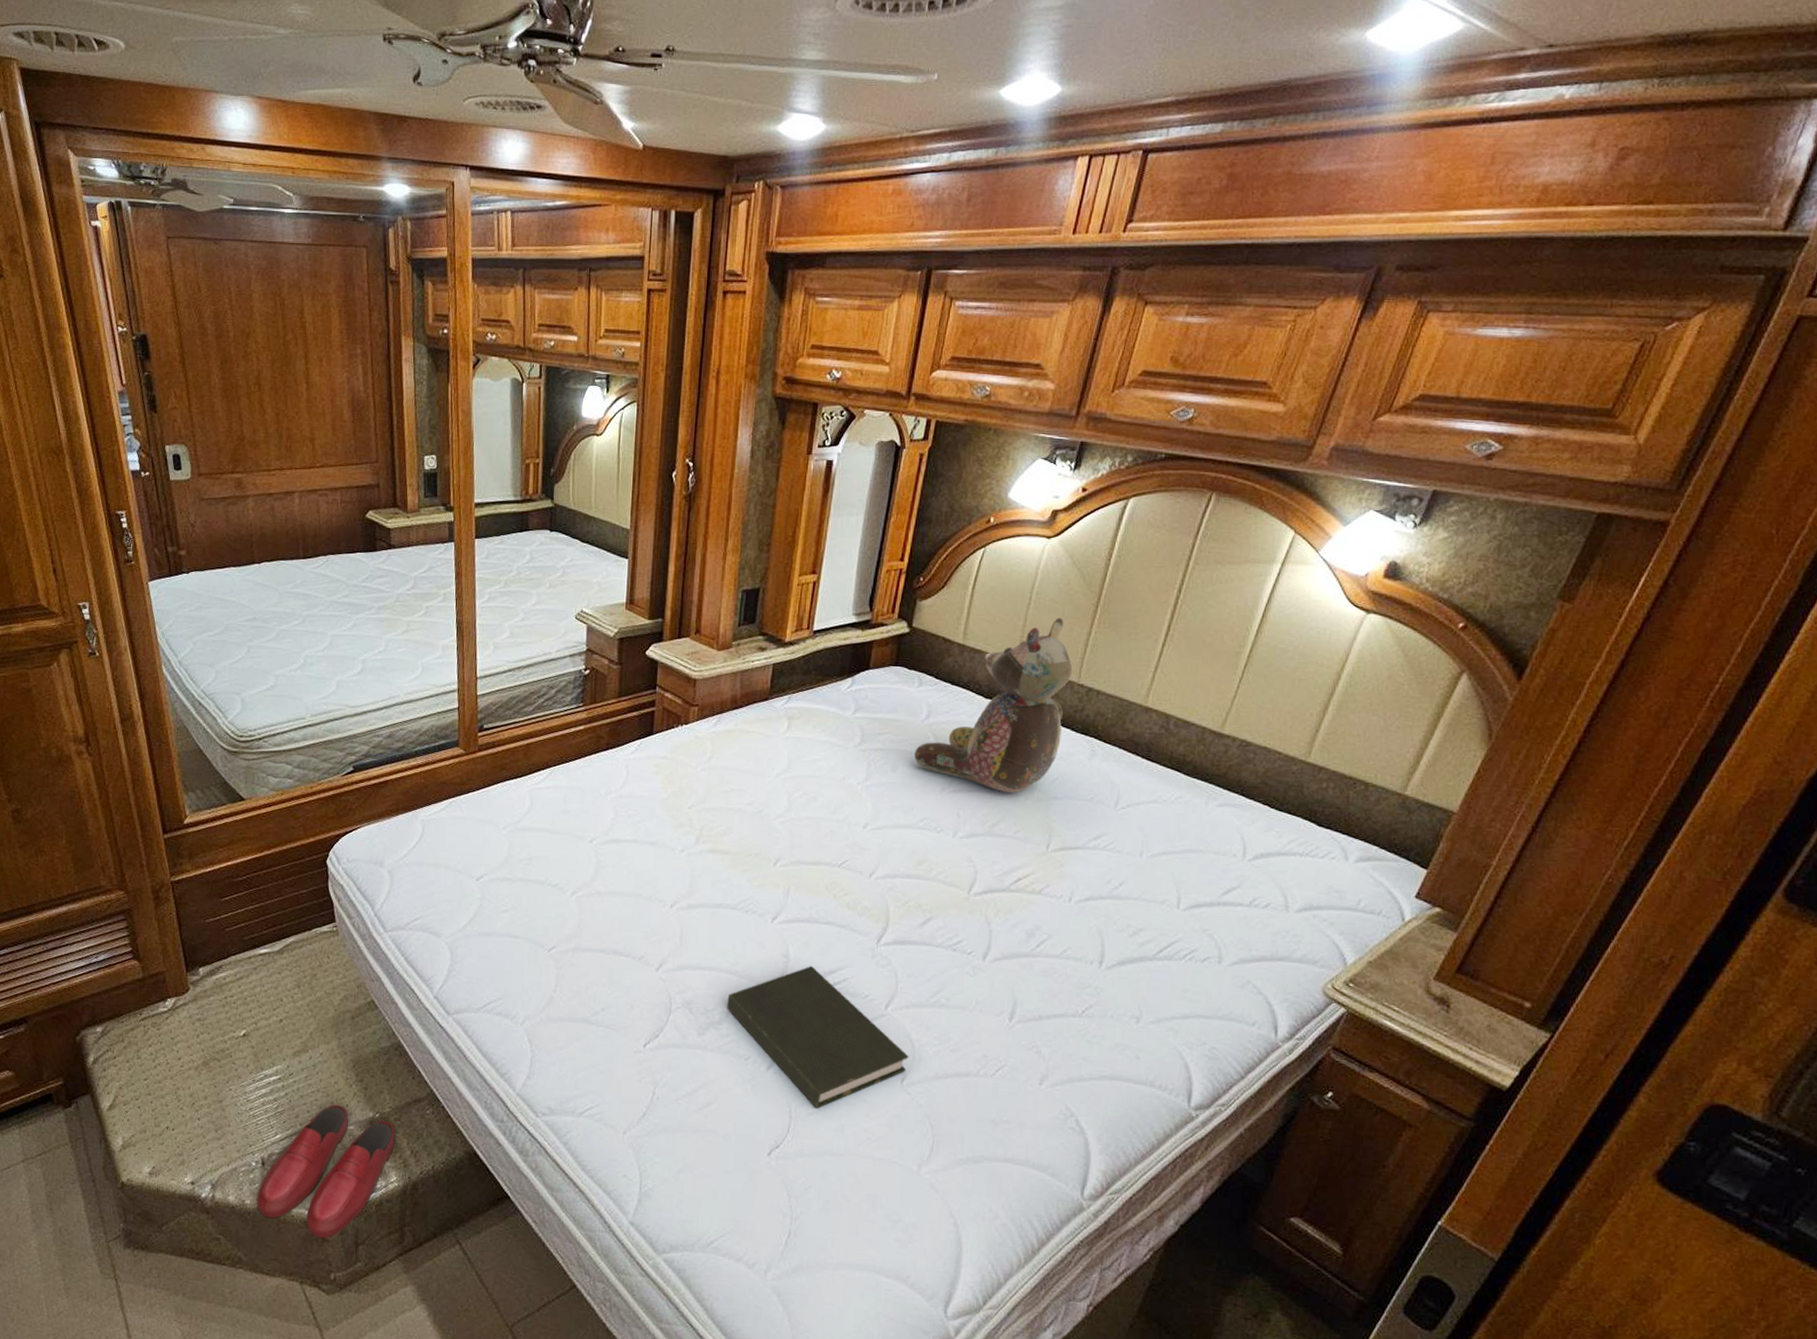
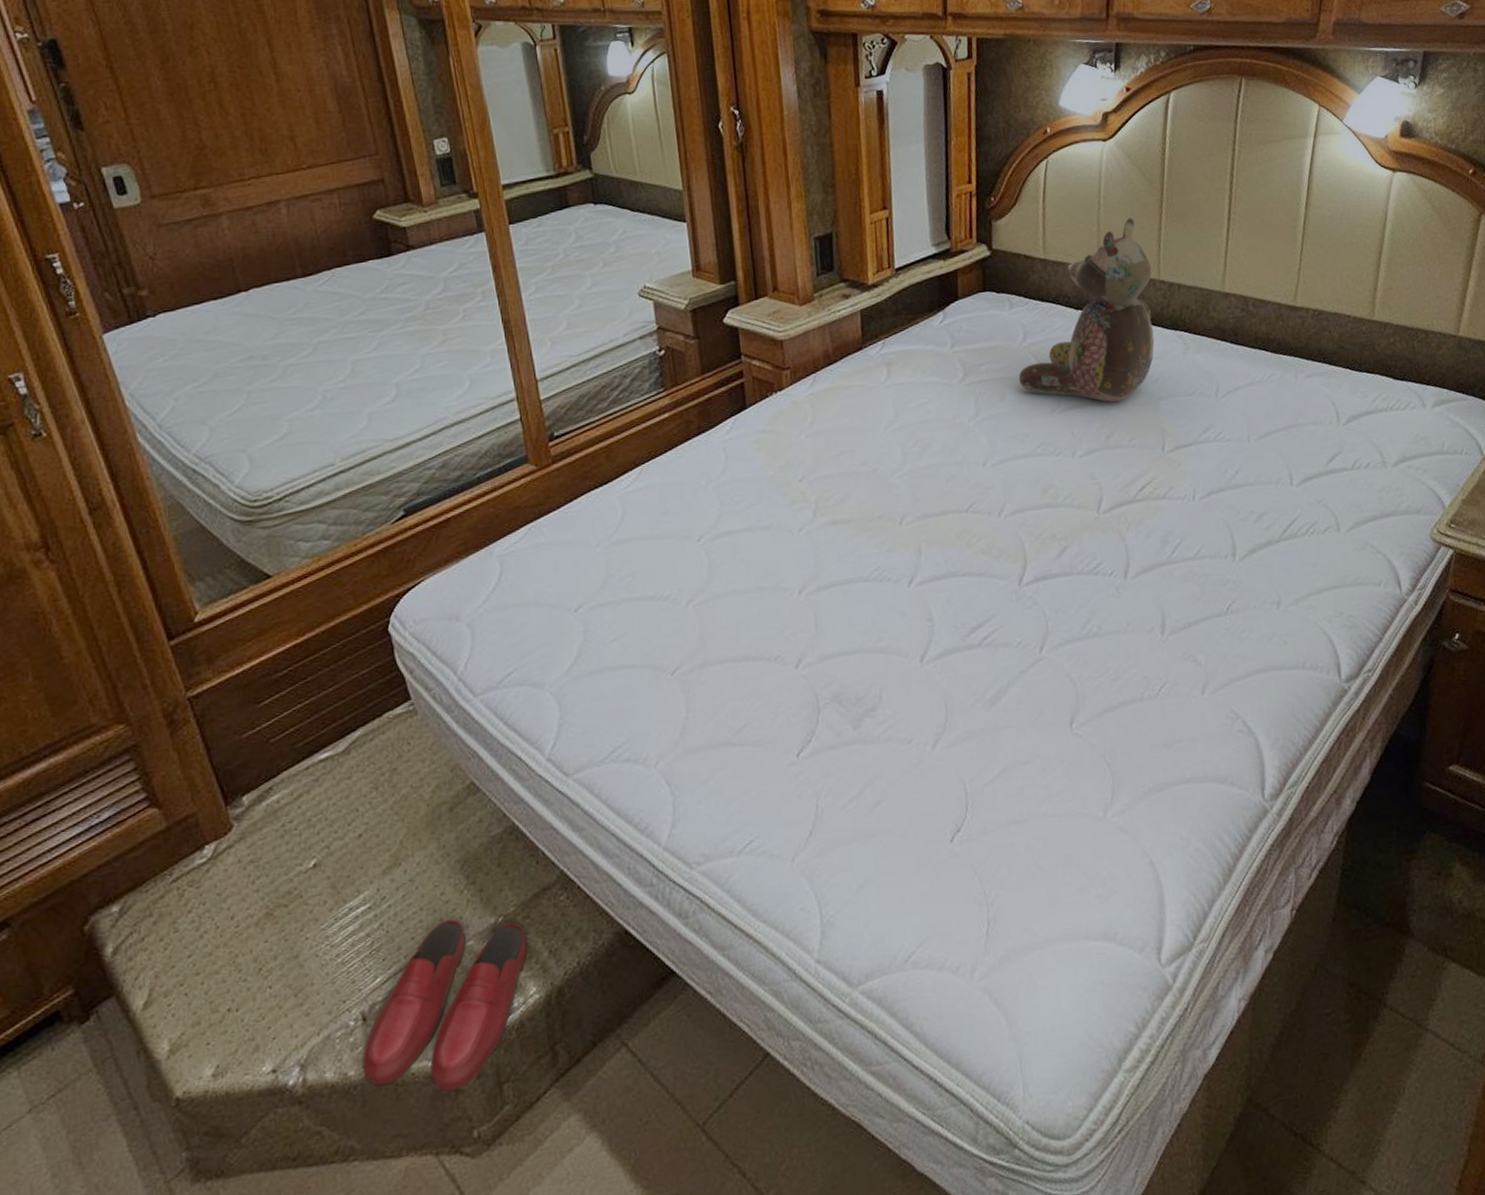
book: present [727,966,909,1109] -> none [877,624,1073,777]

